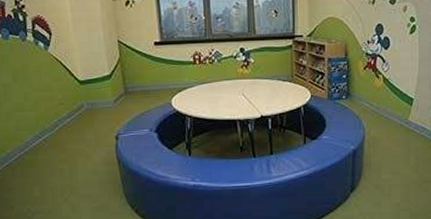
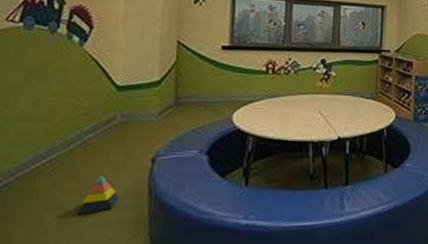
stacking toy: none [71,149,98,178] -> present [77,175,120,215]

